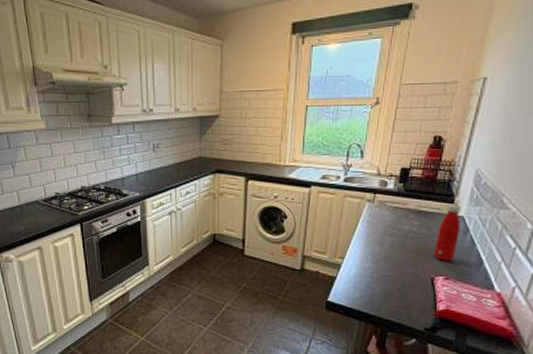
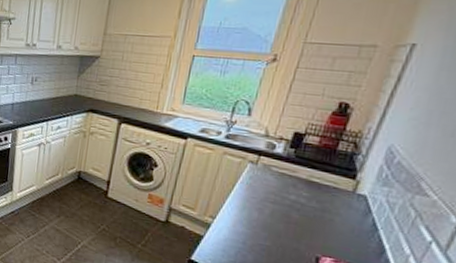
bottle: present [434,203,461,261] -> none [322,179,364,243]

